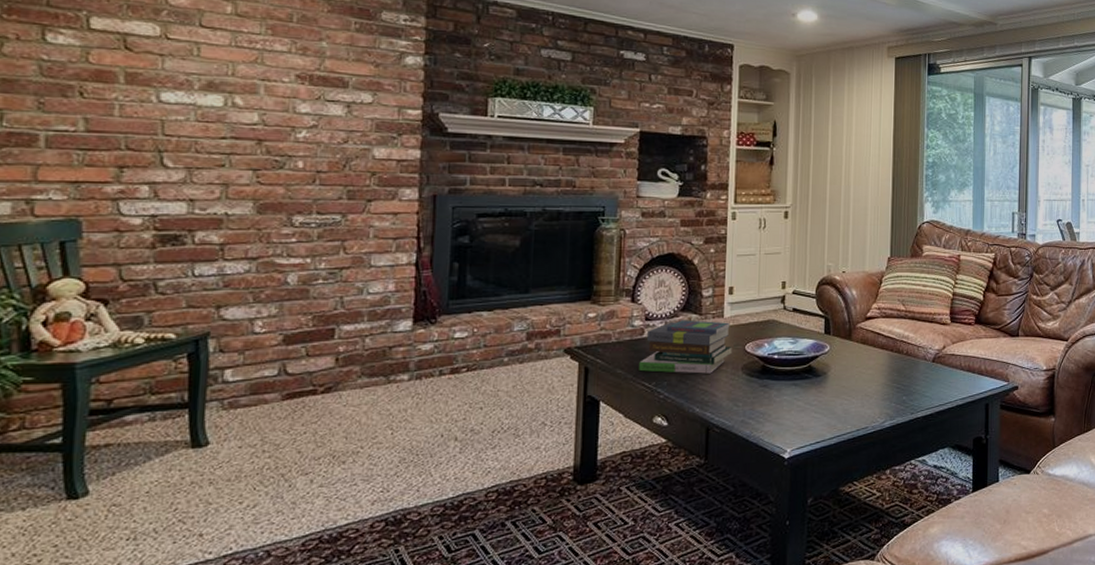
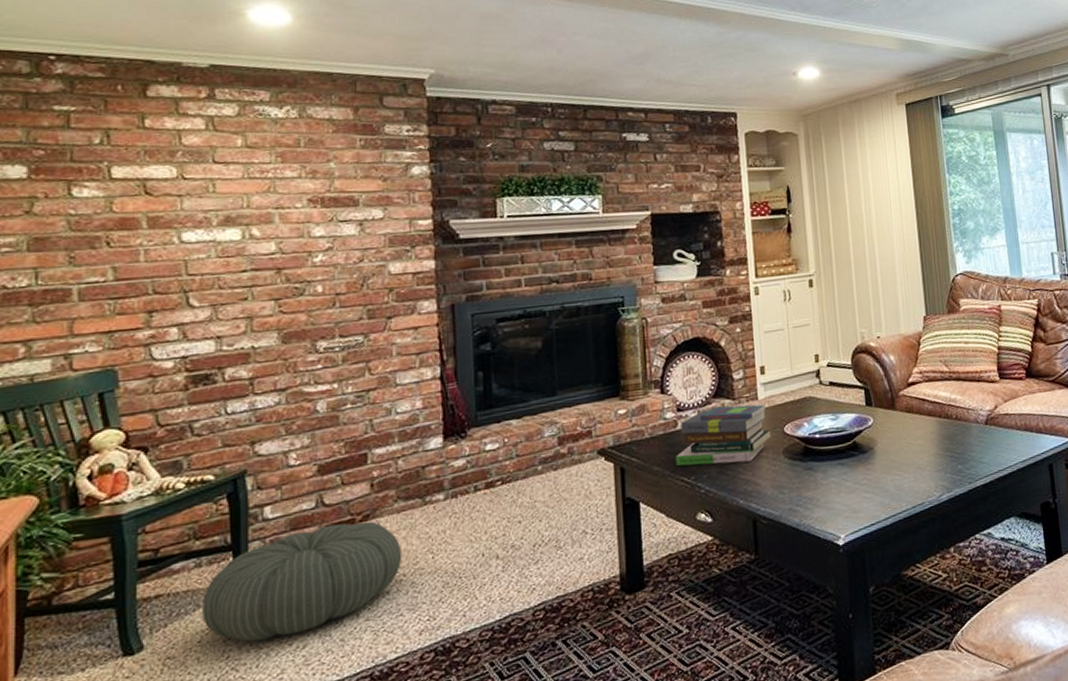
pouf: none [152,393,362,497] -> present [202,521,402,642]

